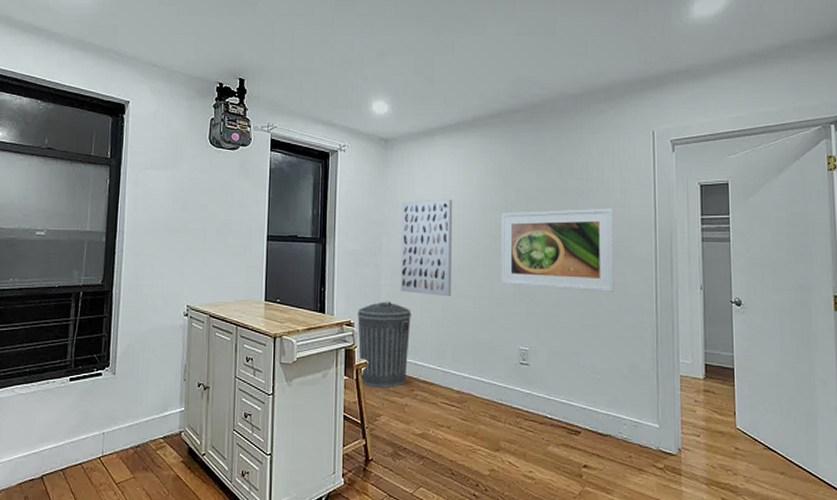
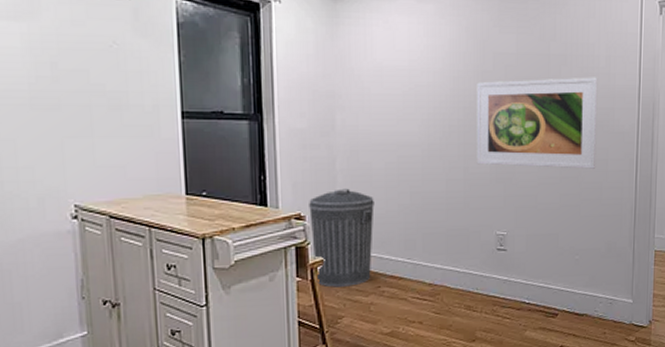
wall art: present [400,199,453,297] -> none [357,66,422,181]

